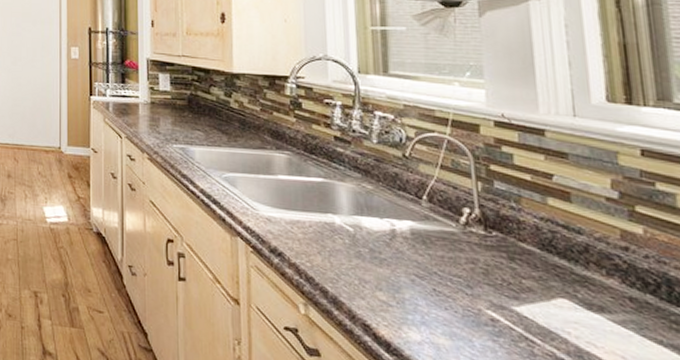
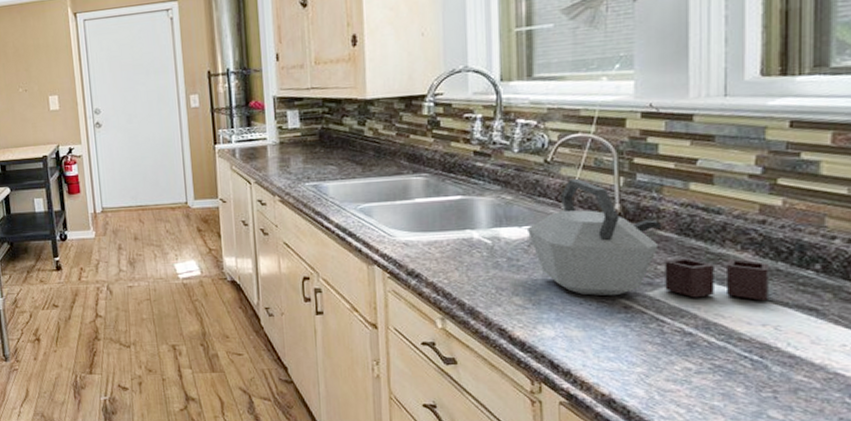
kettle: none [389,176,641,335] -> present [528,178,769,301]

